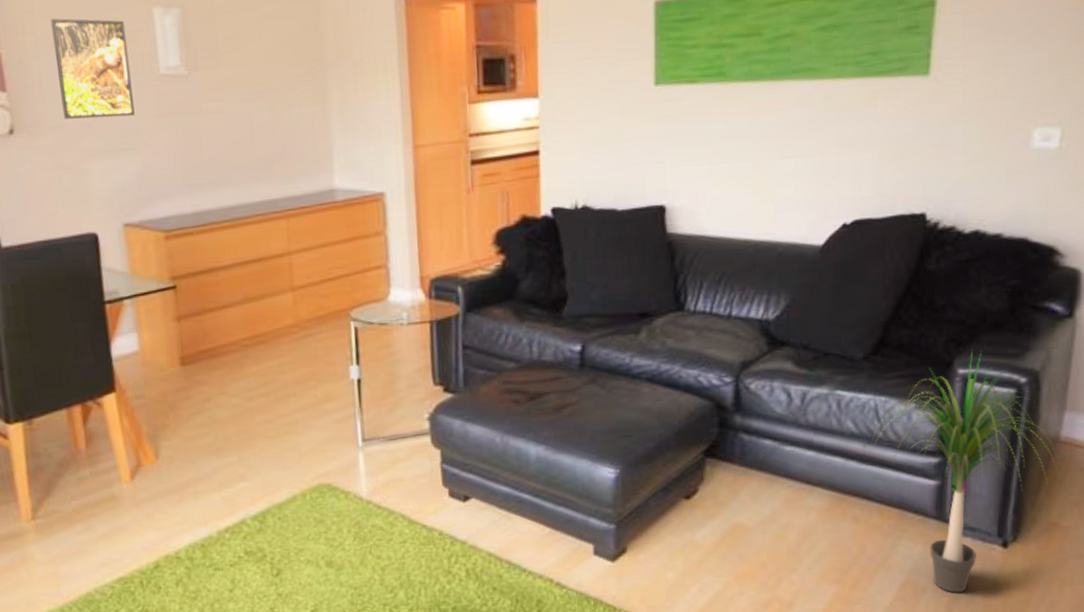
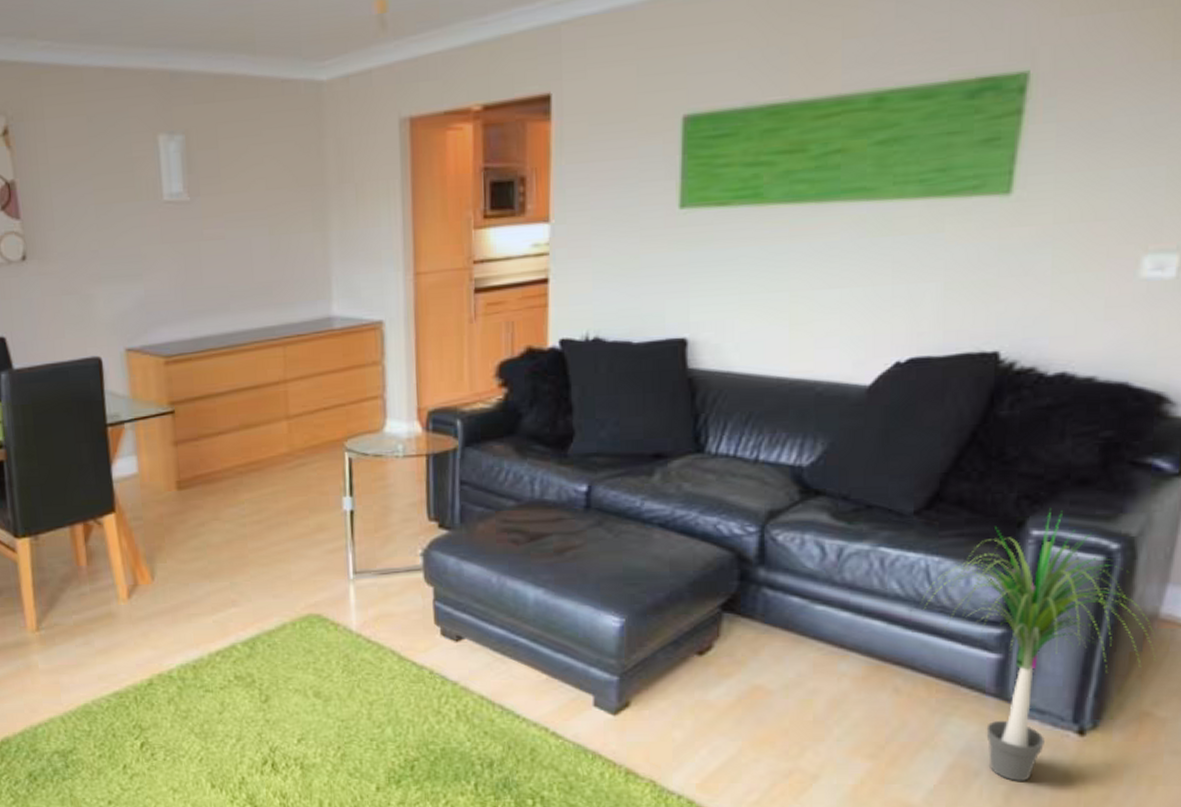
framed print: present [51,18,135,119] -> none [62,147,139,246]

